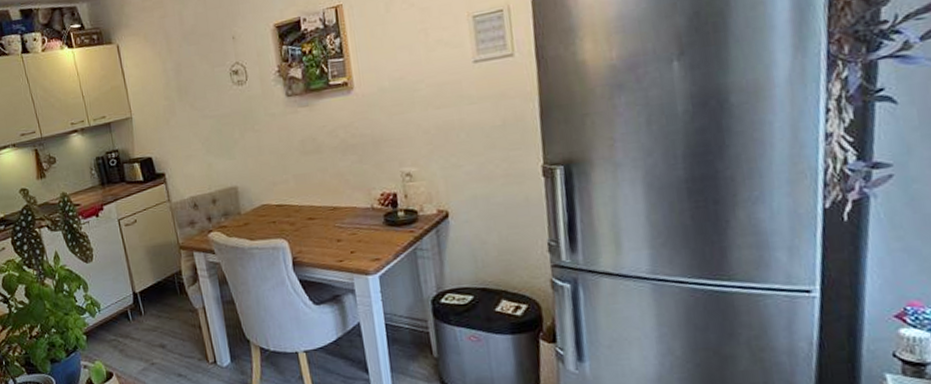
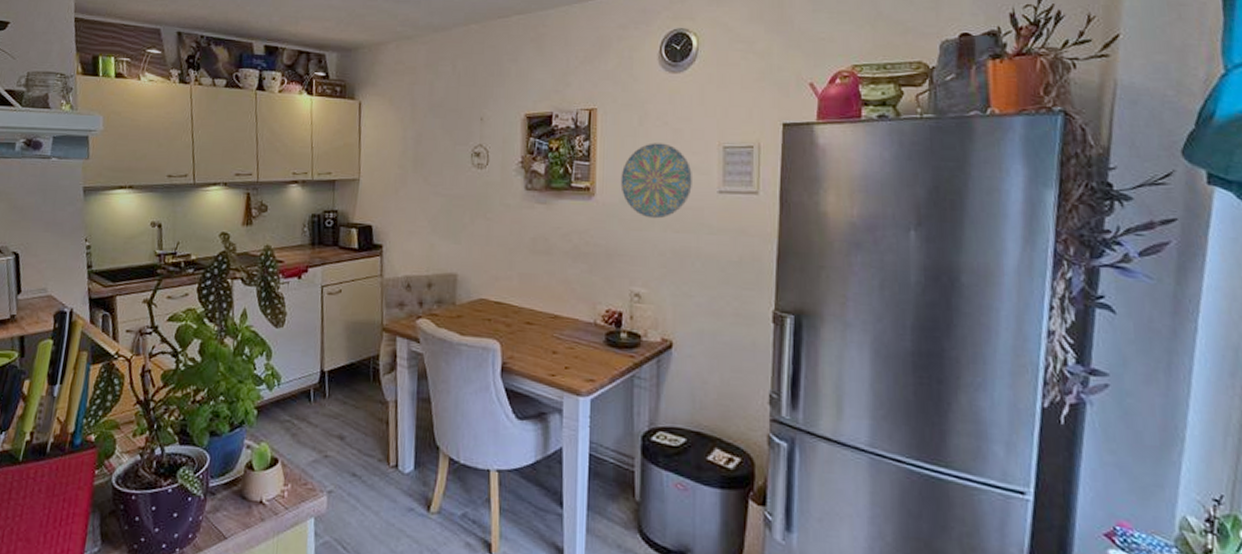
decorative plate: none [375,24,447,101] -> present [620,143,692,219]

